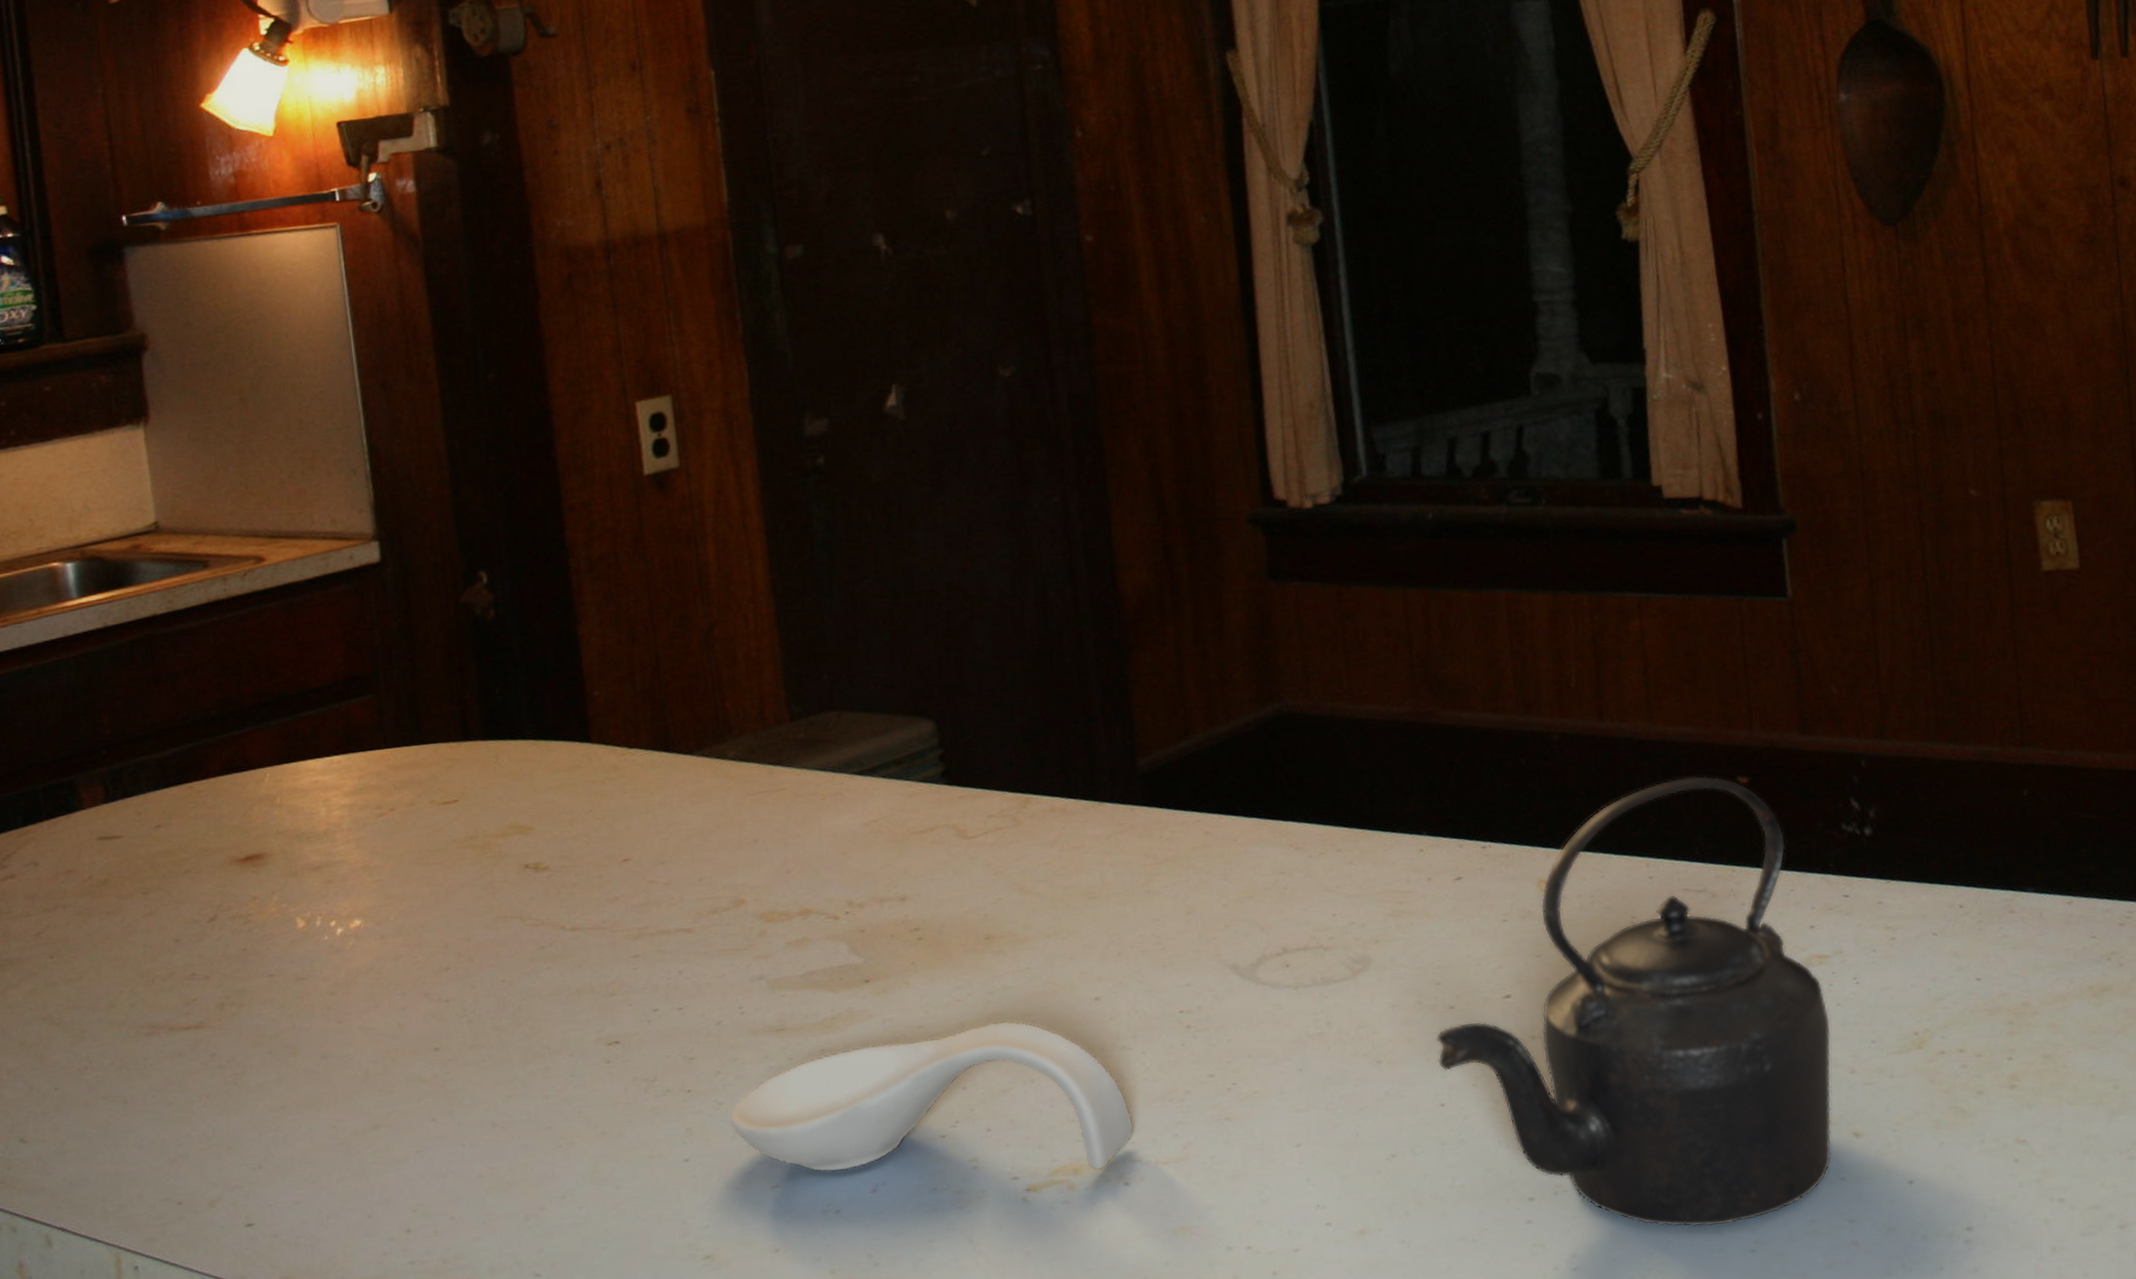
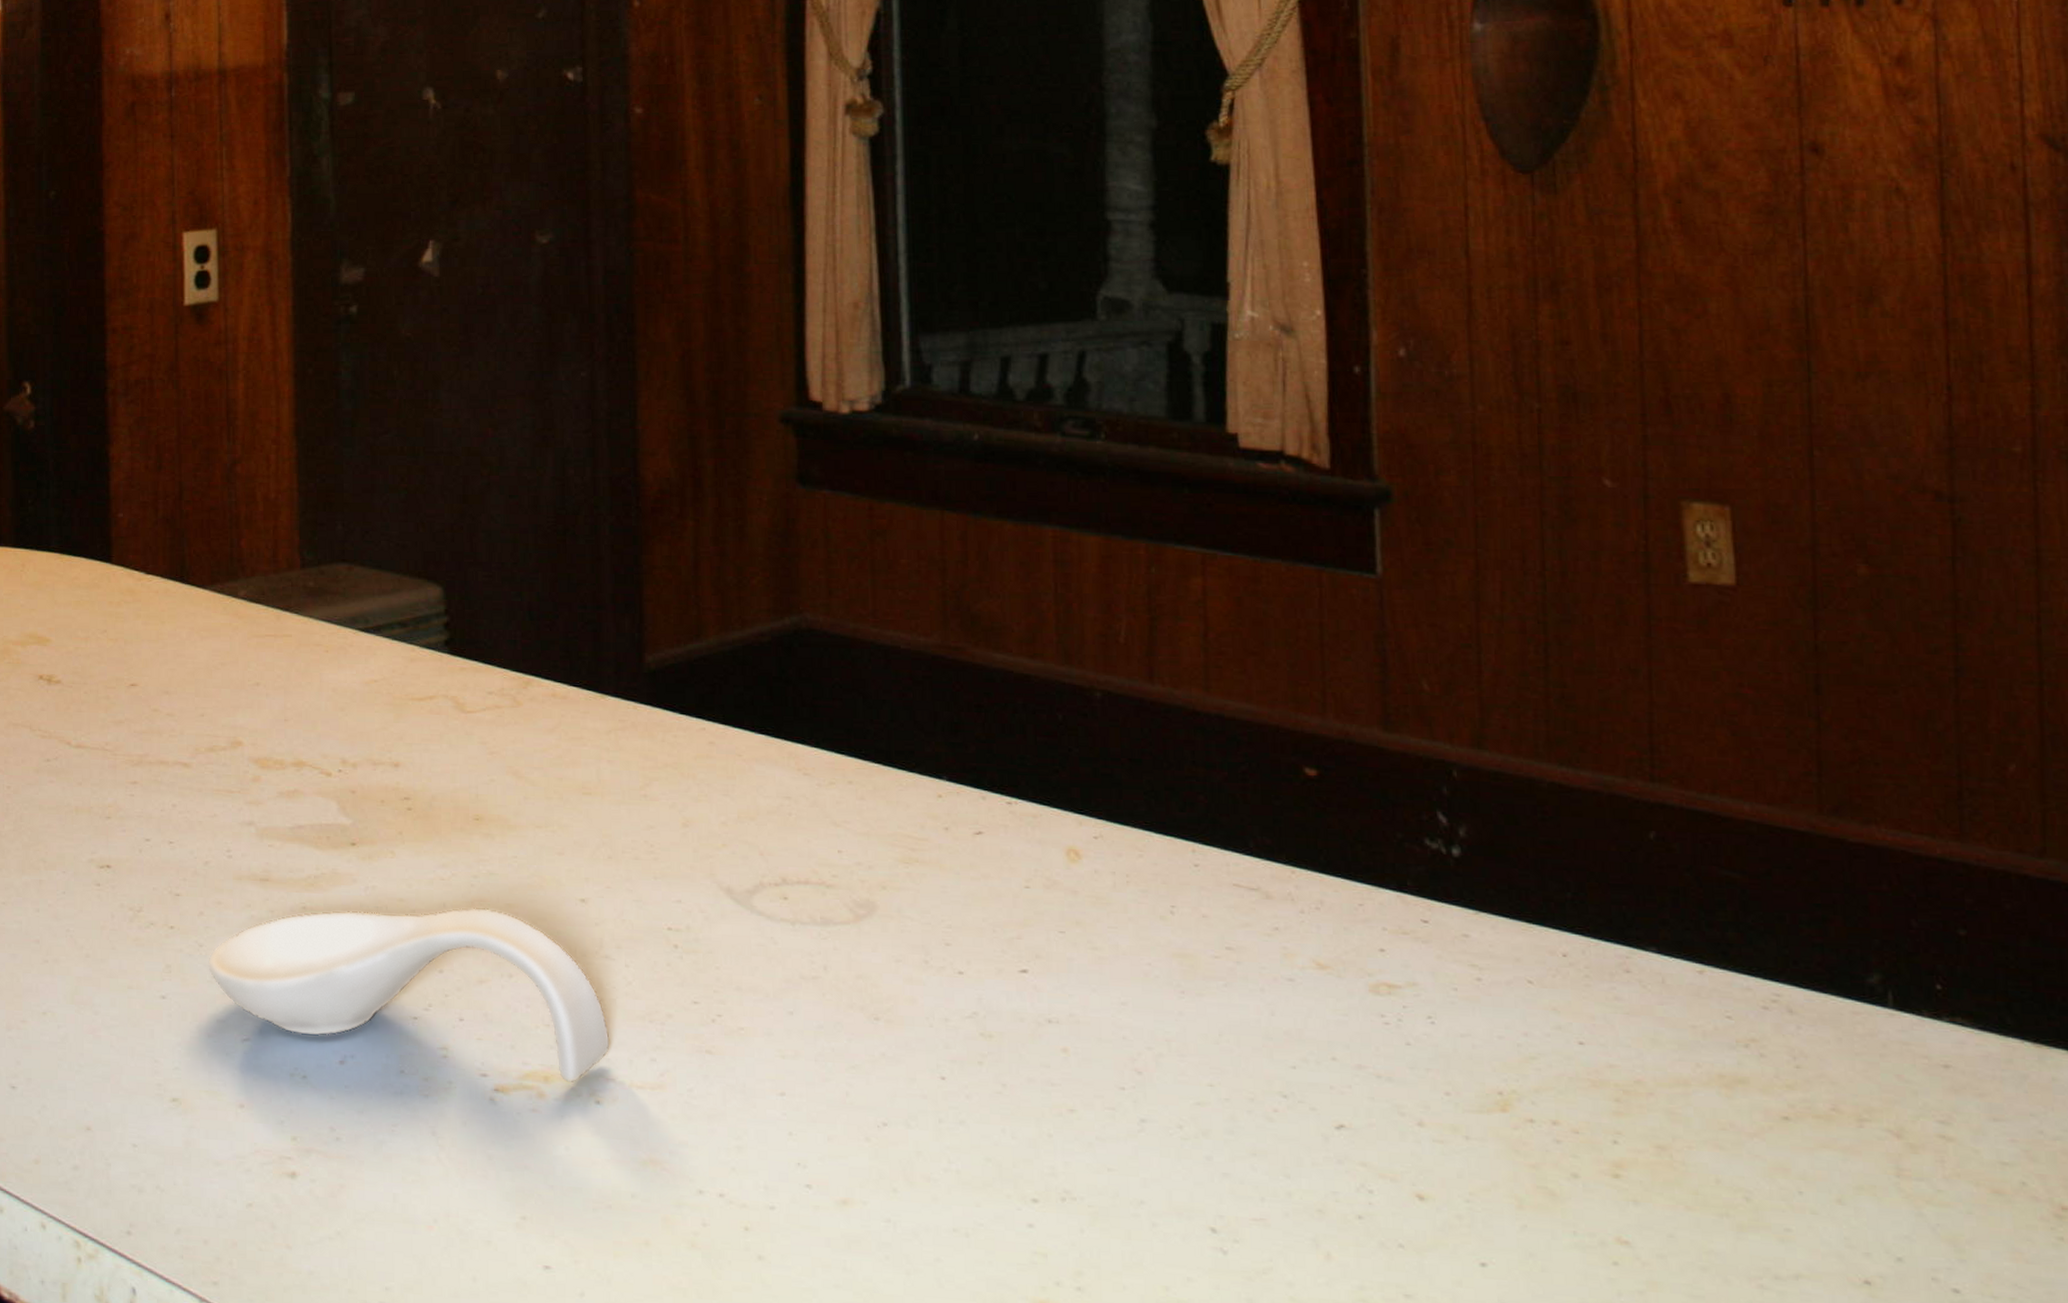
kettle: present [1436,775,1832,1227] -> none [941,758,1398,1273]

